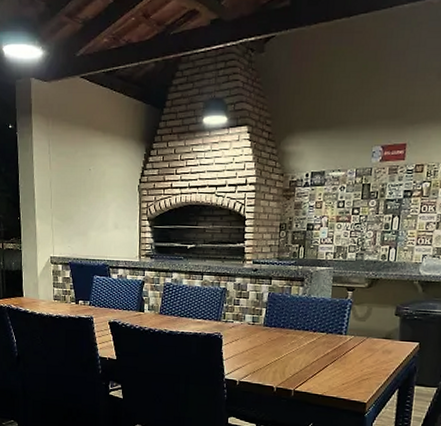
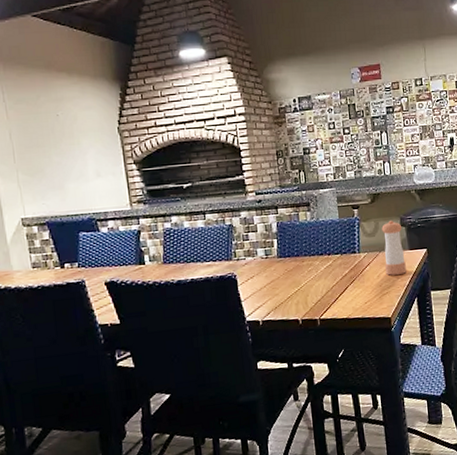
pepper shaker: none [370,307,397,363] -> present [382,220,406,276]

